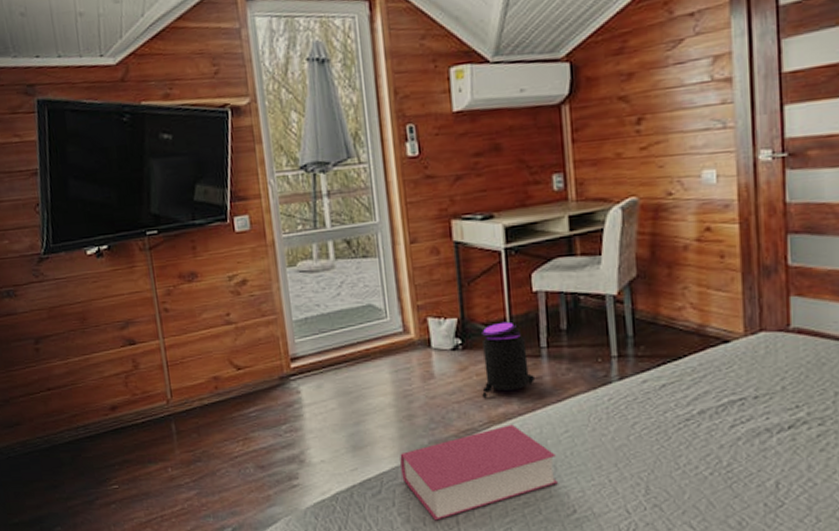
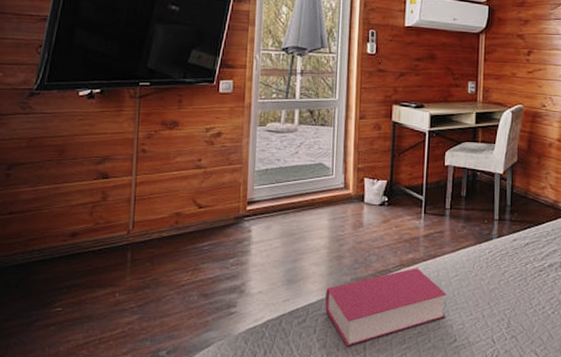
trash can: present [482,321,535,397] -> none [398,186,438,245]

